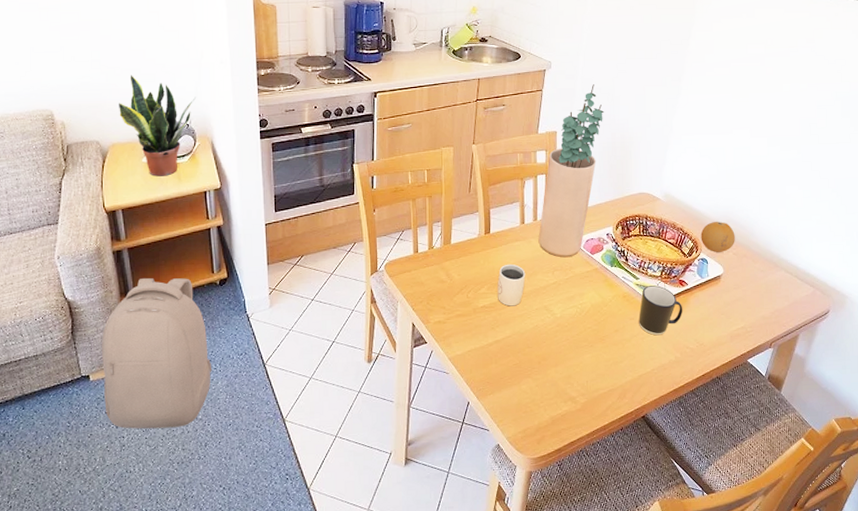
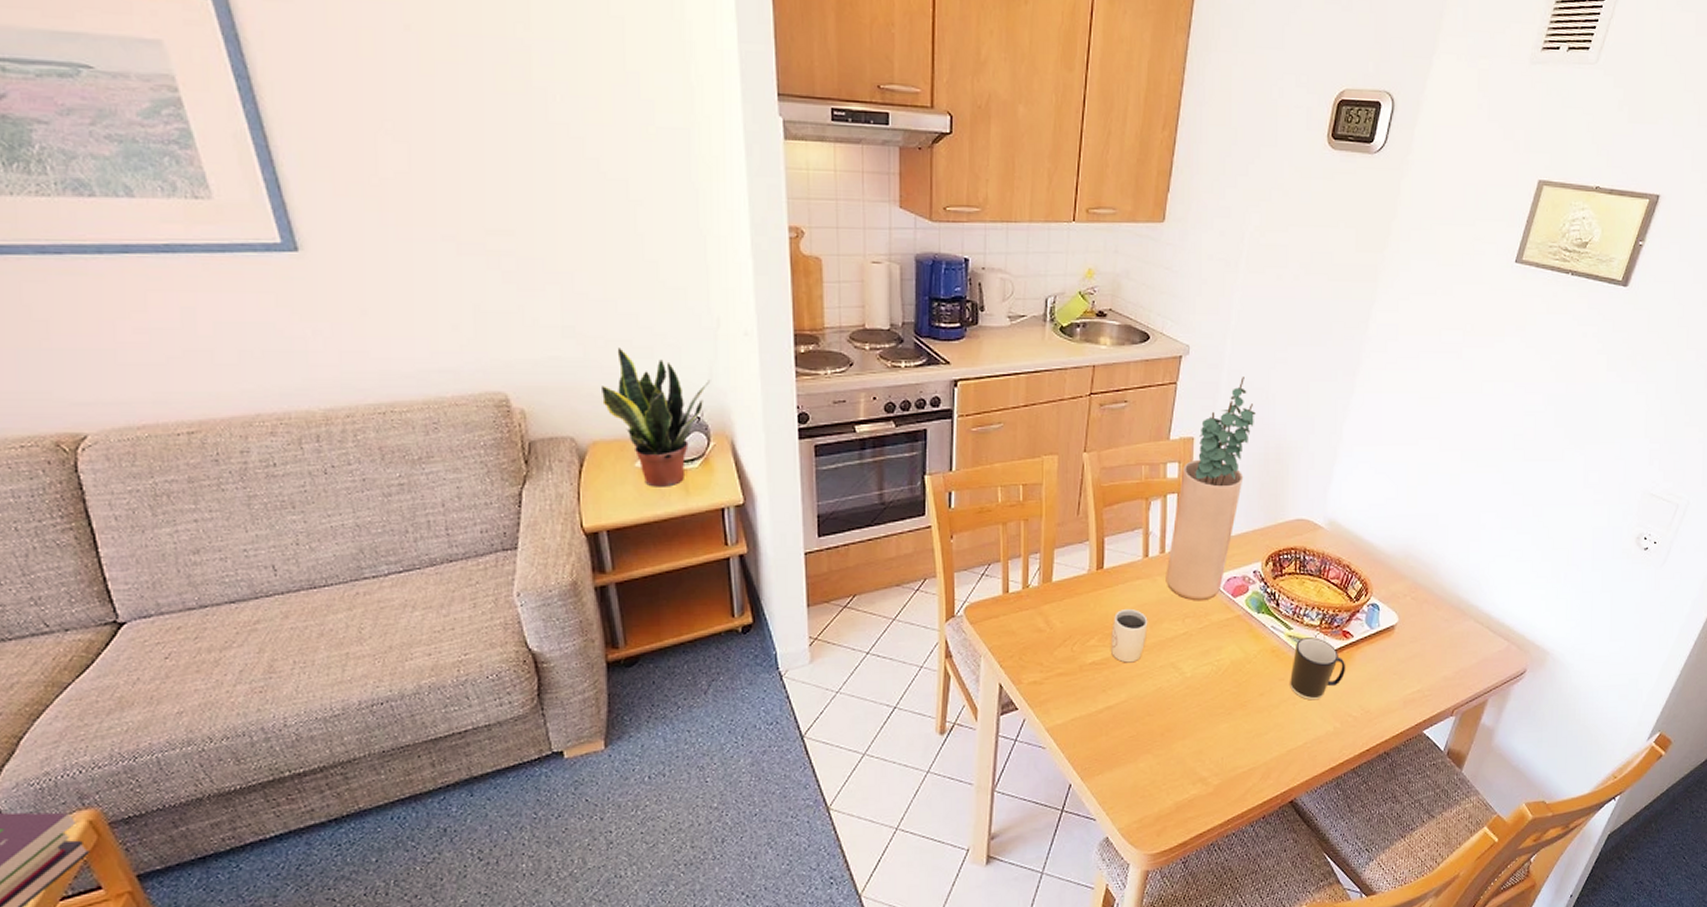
backpack: present [102,277,212,429] -> none [580,622,732,821]
fruit: present [700,222,735,252] -> none [1372,557,1415,596]

